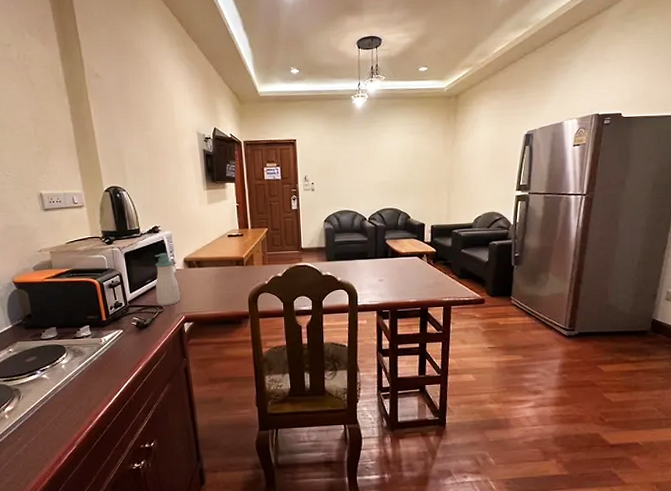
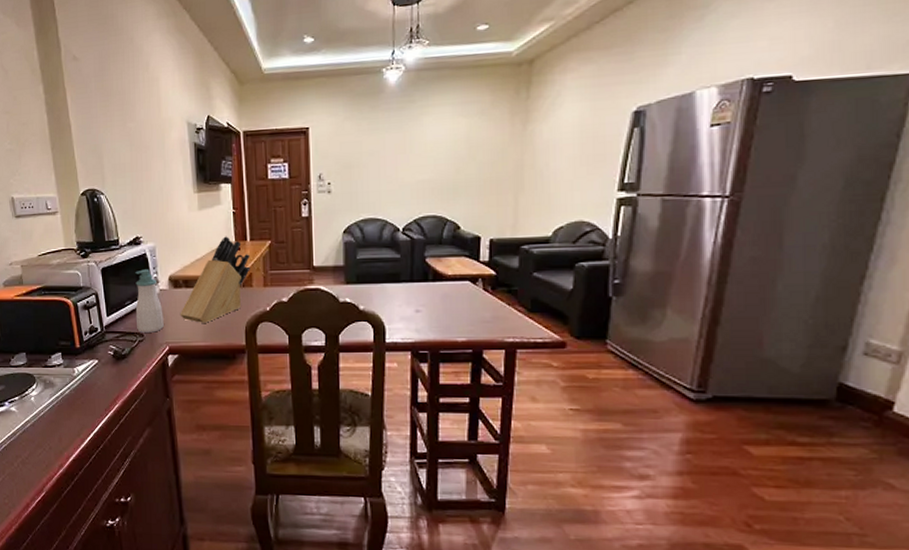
knife block: none [193,225,252,296] -> present [180,236,250,323]

